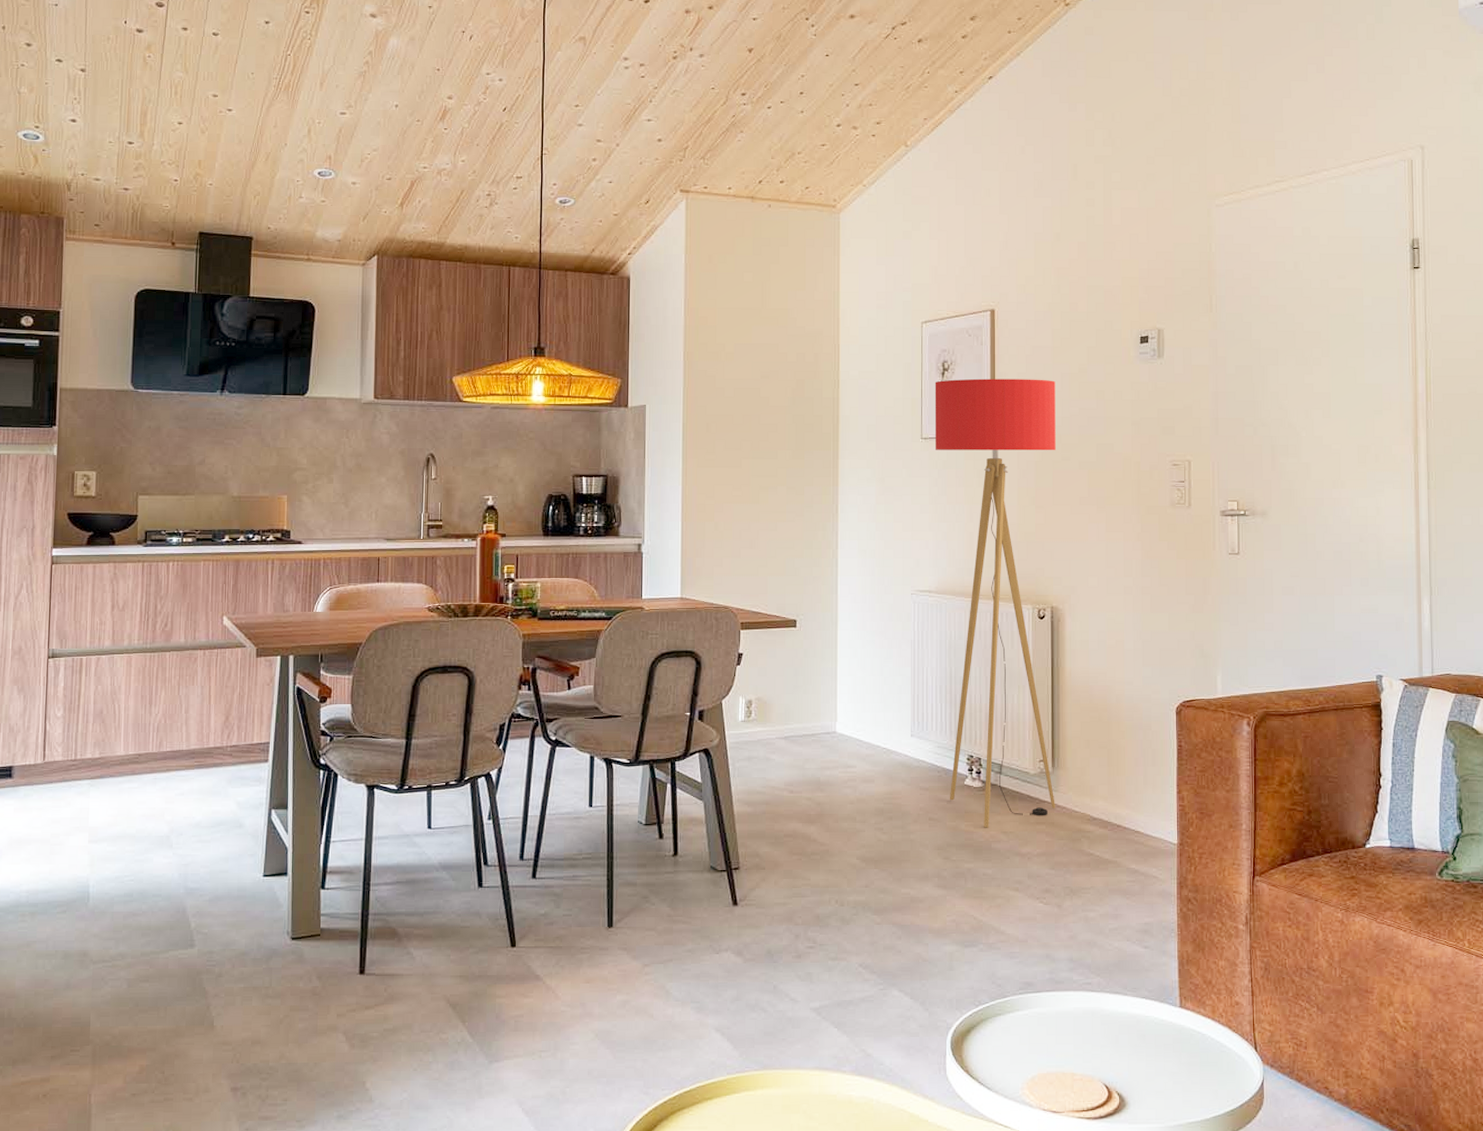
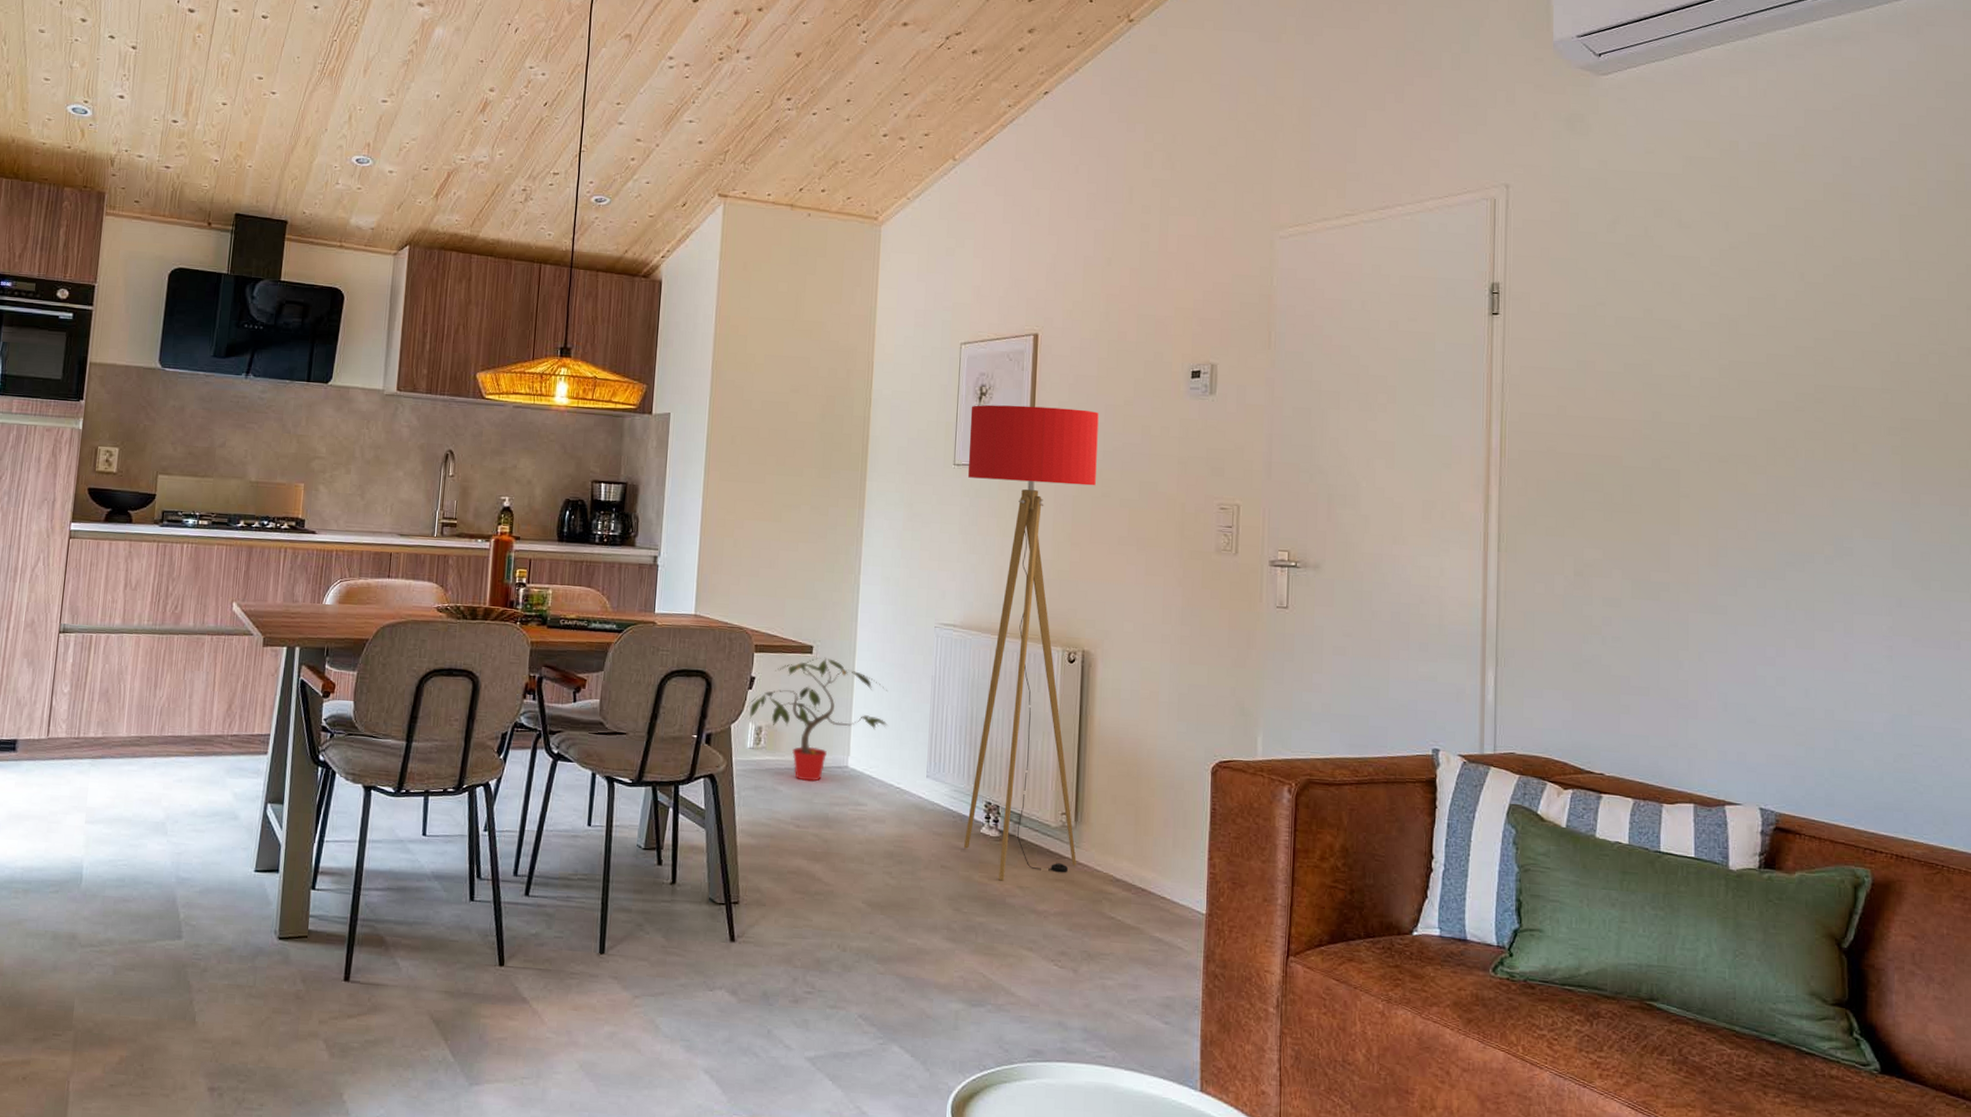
potted plant: none [736,630,873,748] -> present [747,657,889,782]

